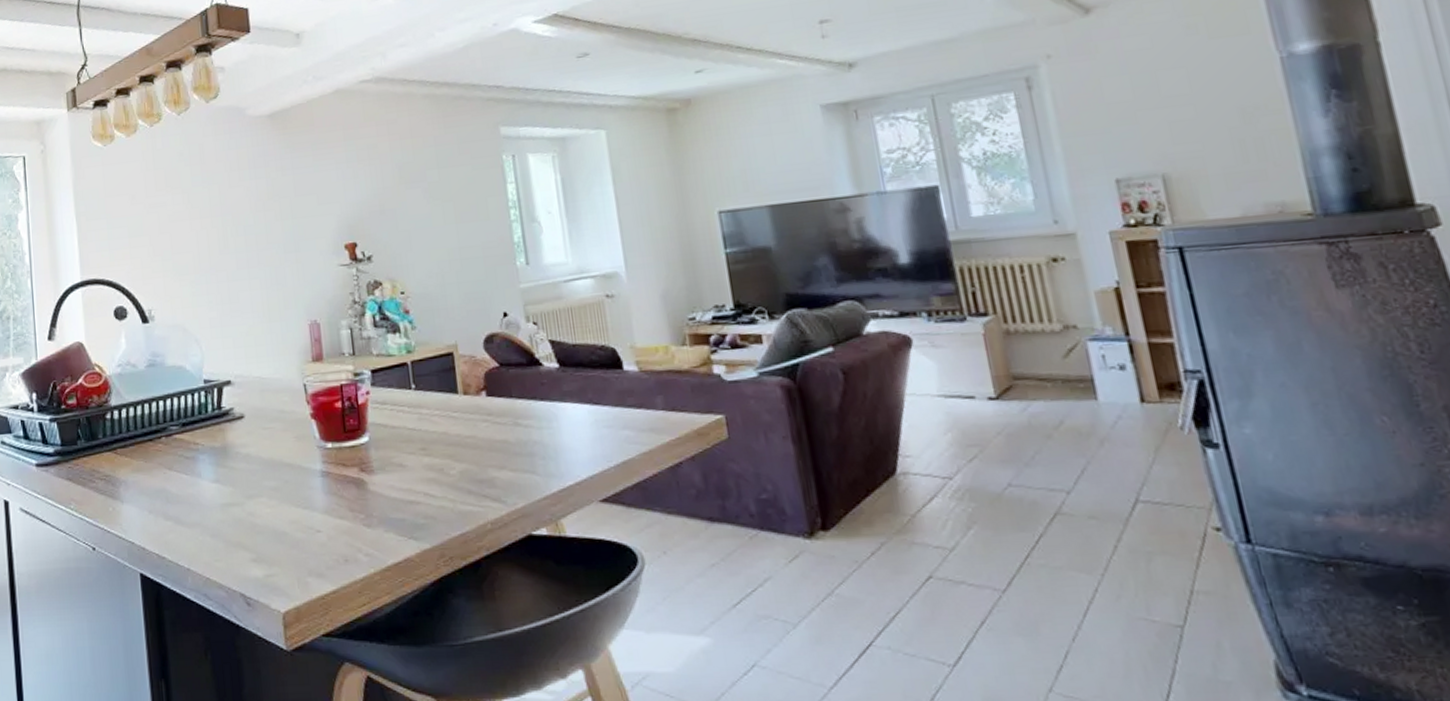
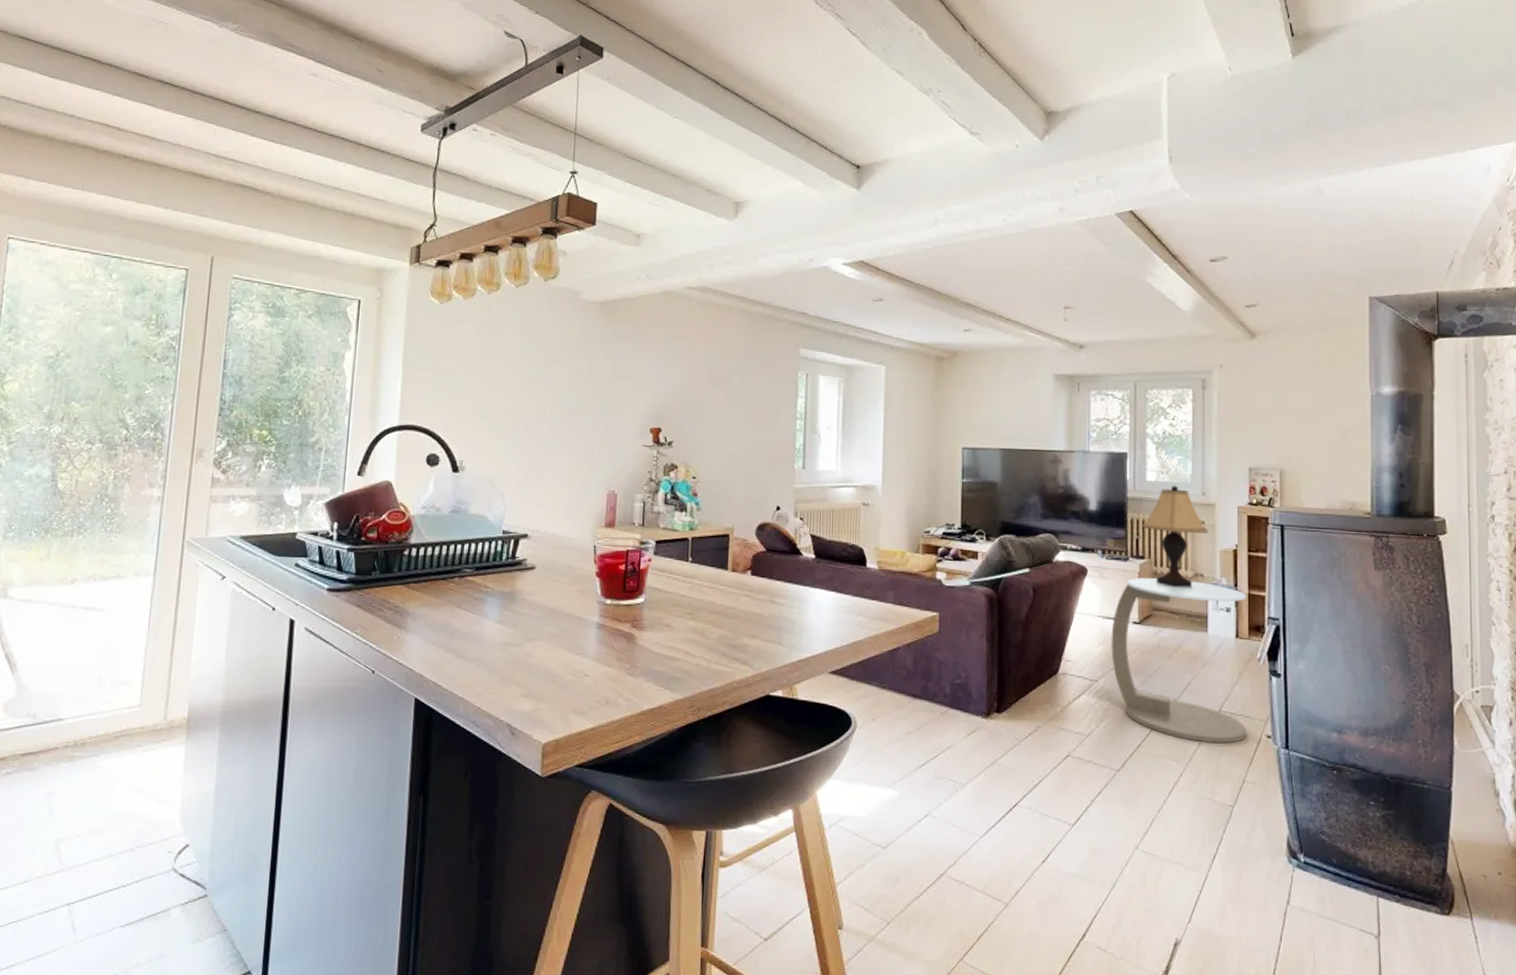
side table: none [959,335,1183,546] -> present [1111,577,1247,744]
lamp: none [975,217,1074,348] -> present [1141,485,1209,588]

